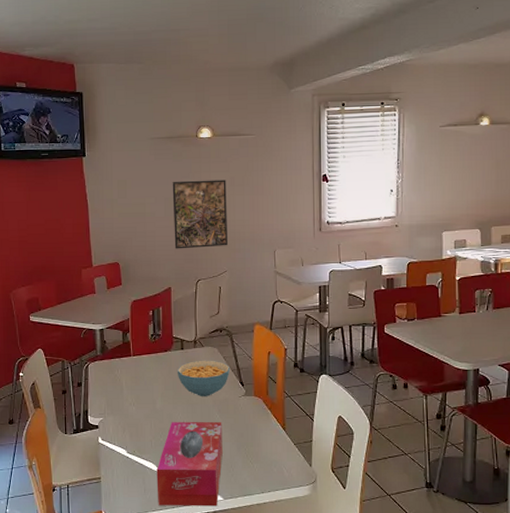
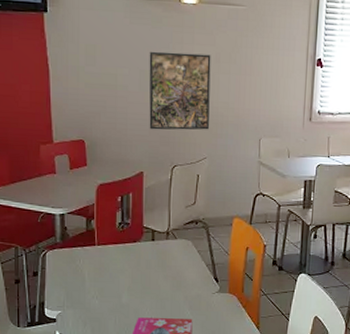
cereal bowl: present [177,360,230,396] -> none [146,253,204,292]

